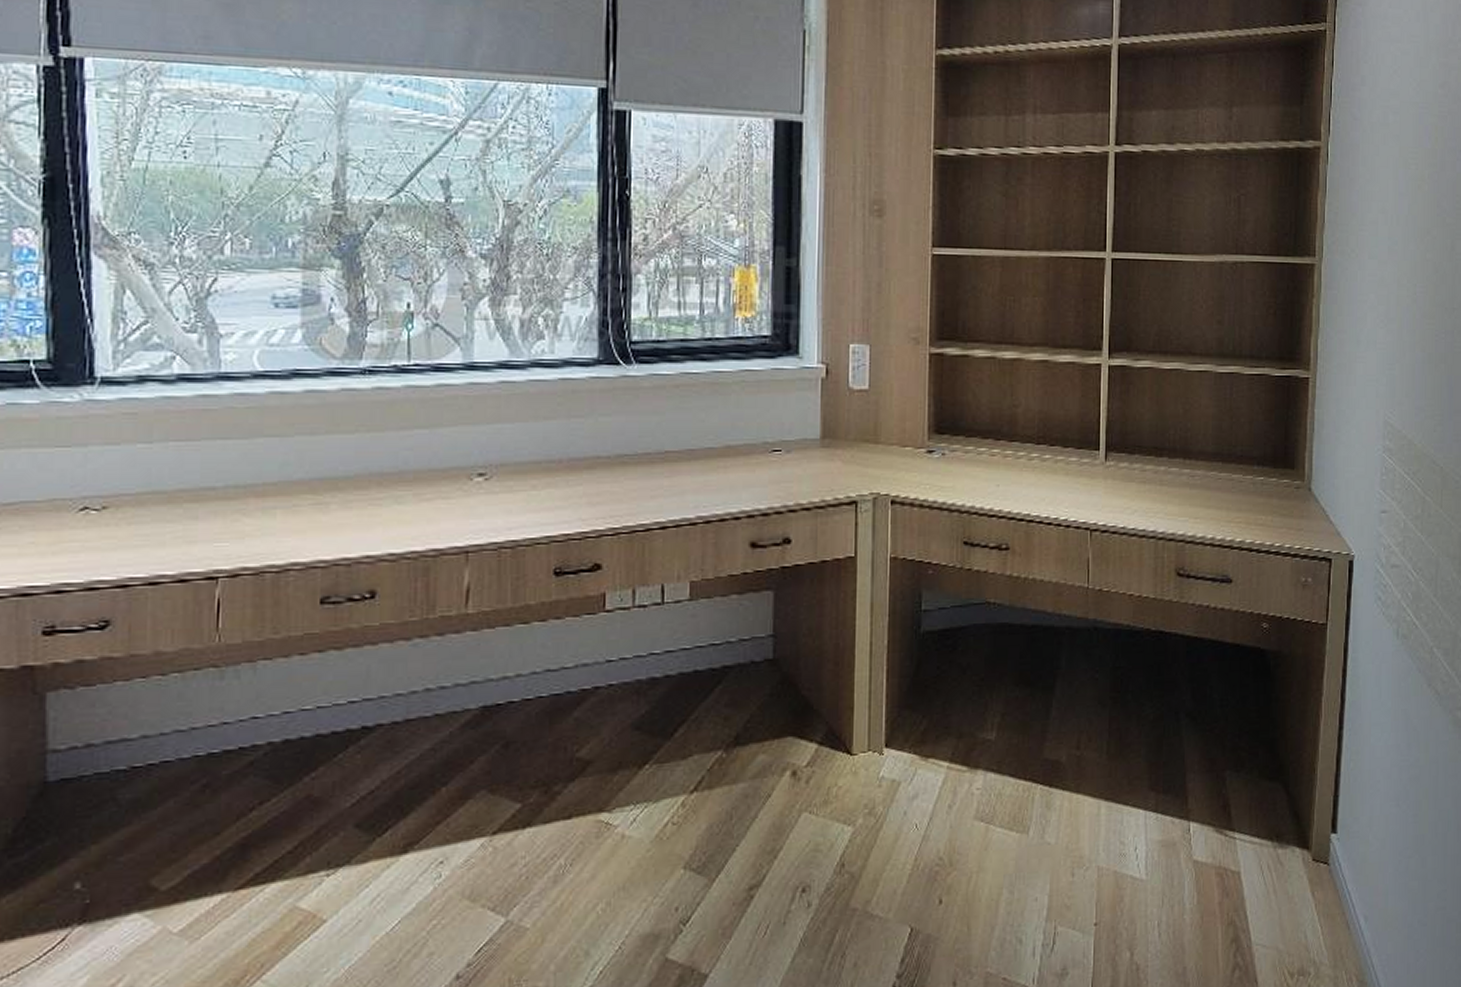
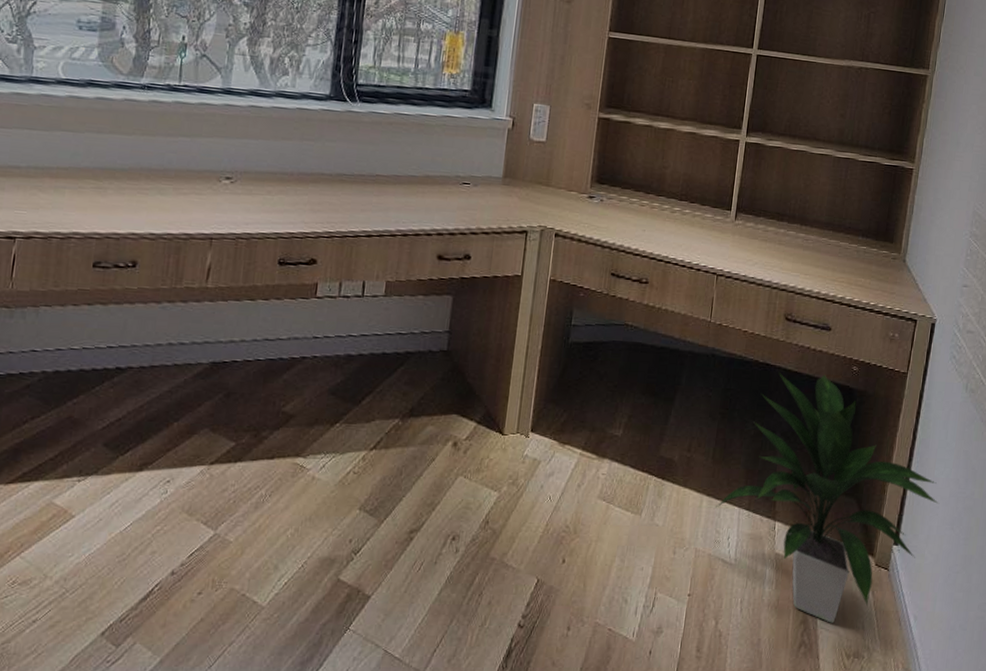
indoor plant: none [1117,636,1380,938] -> present [716,373,940,623]

